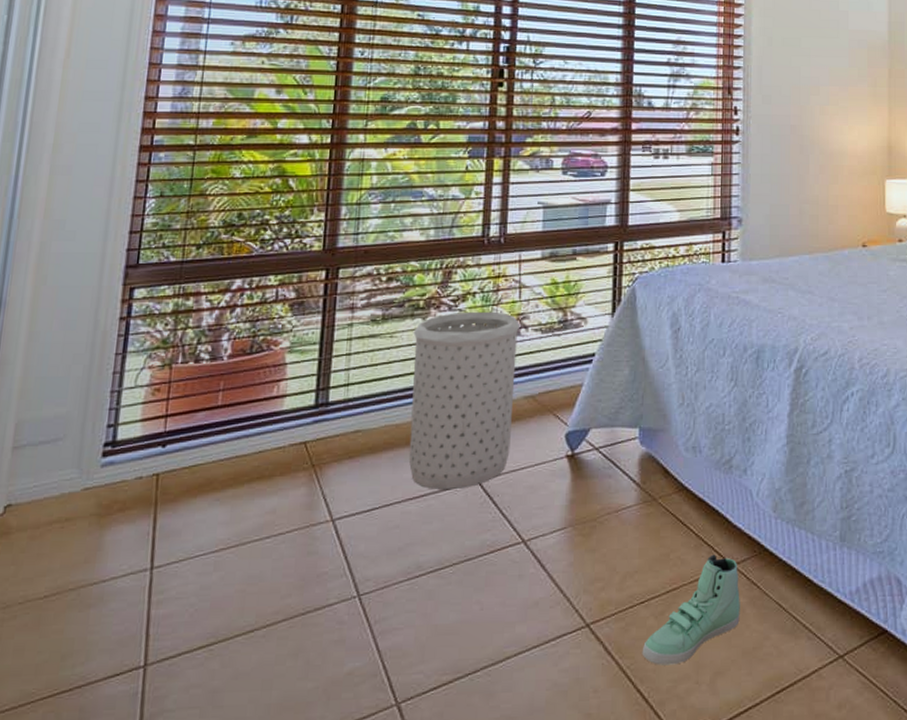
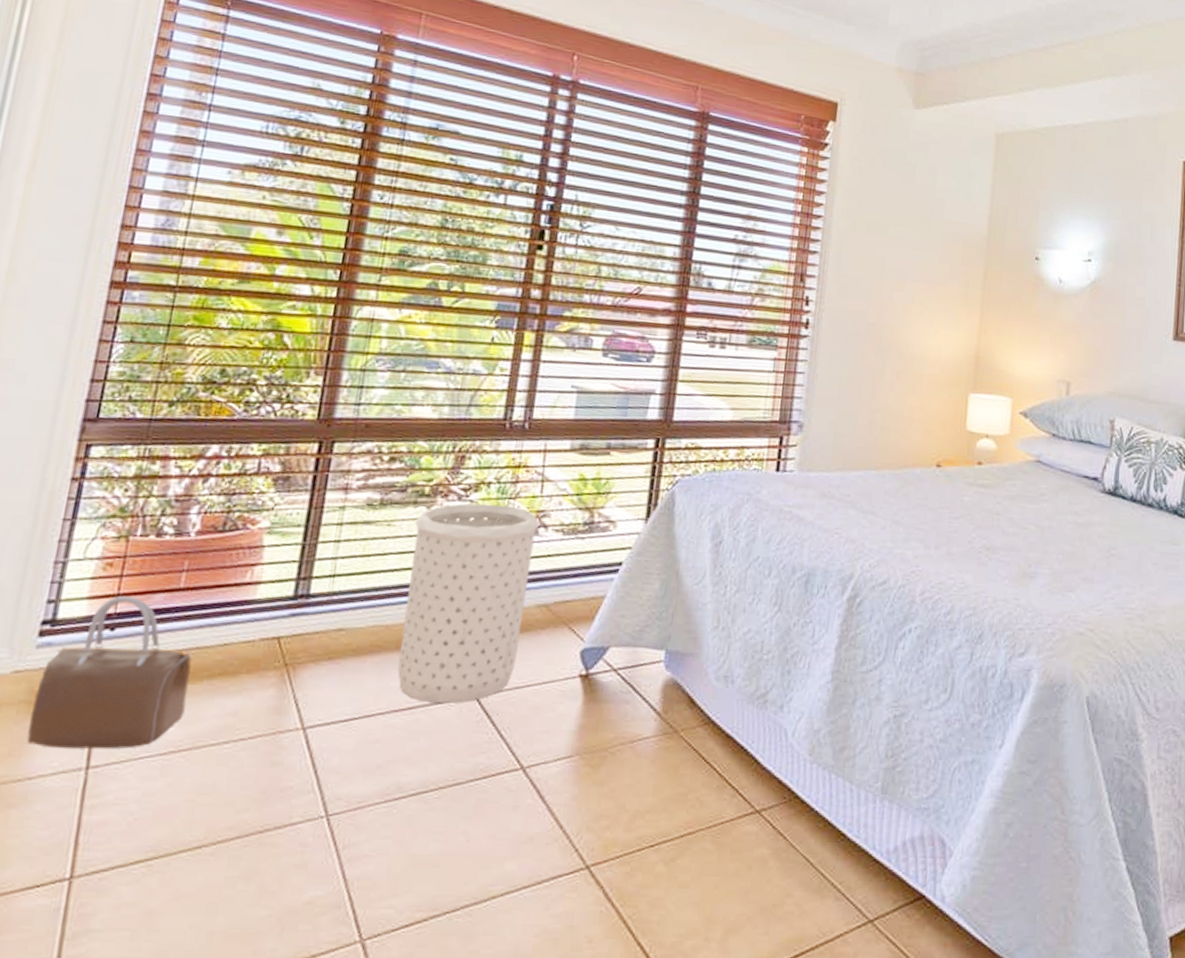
handbag: none [99,416,234,553] -> present [27,596,192,750]
sneaker: present [642,554,740,666] -> none [646,798,764,918]

